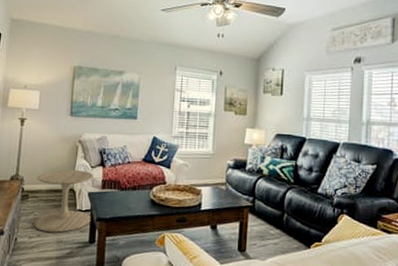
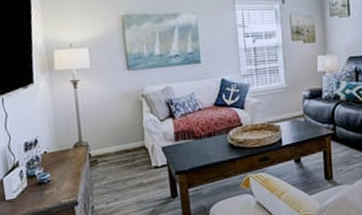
side table: present [33,170,94,233] -> none [103,125,170,195]

